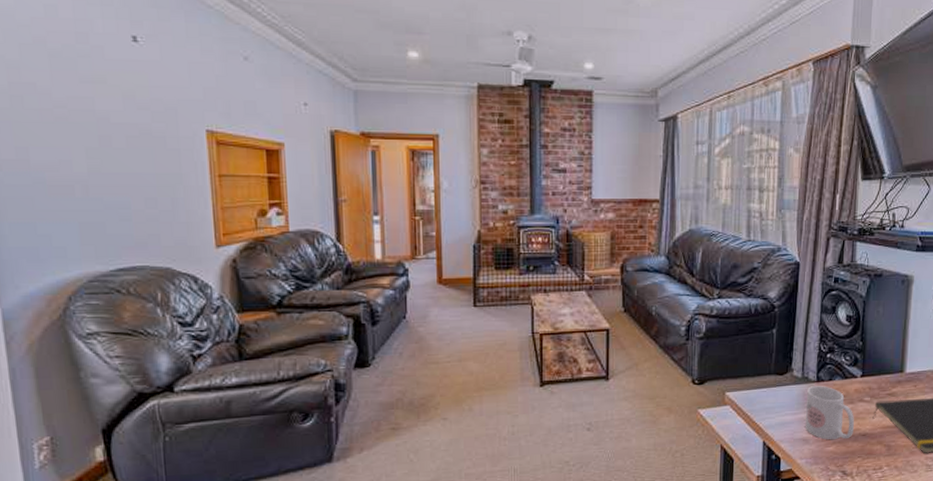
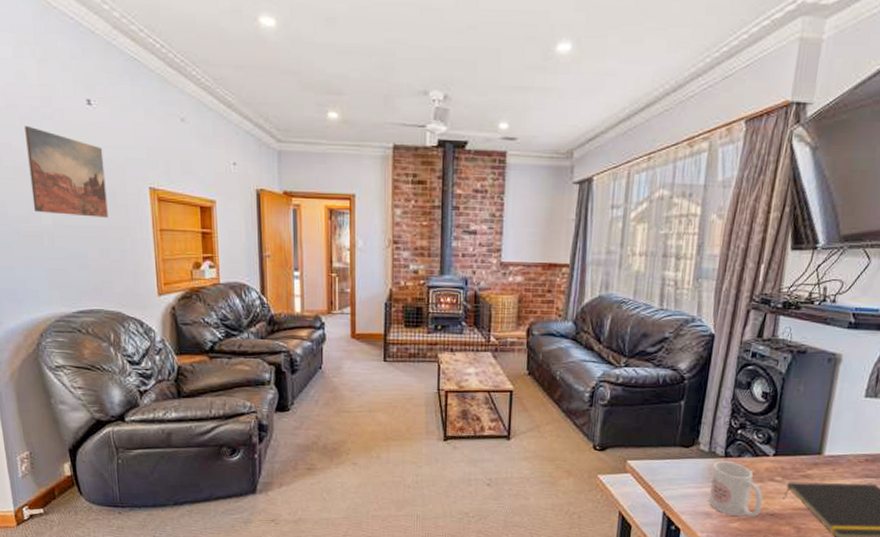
wall art: none [54,63,156,164] -> present [24,125,108,218]

